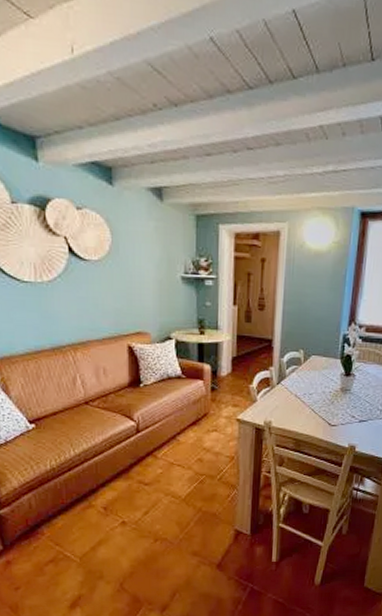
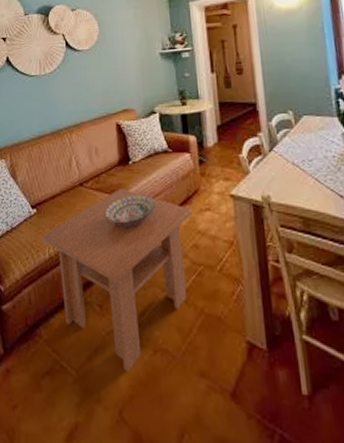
coffee table: none [41,409,201,556] -> present [41,189,193,372]
decorative bowl: none [112,415,165,445] -> present [104,195,156,229]

